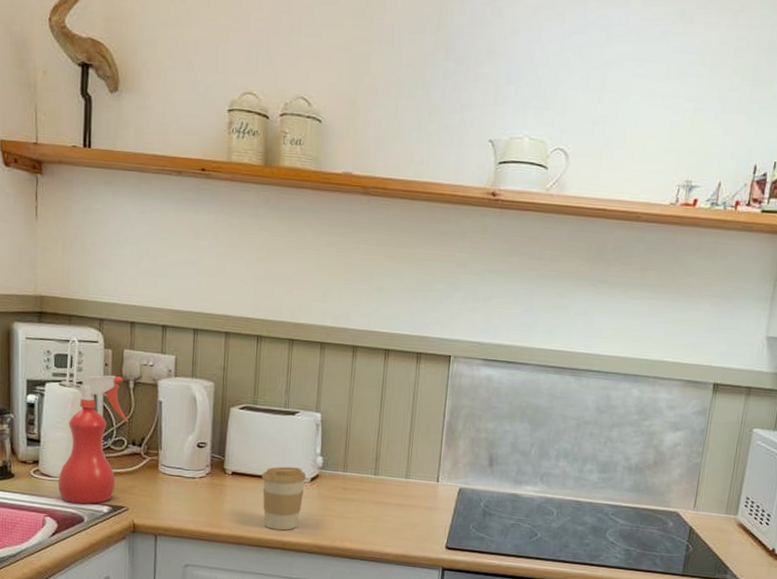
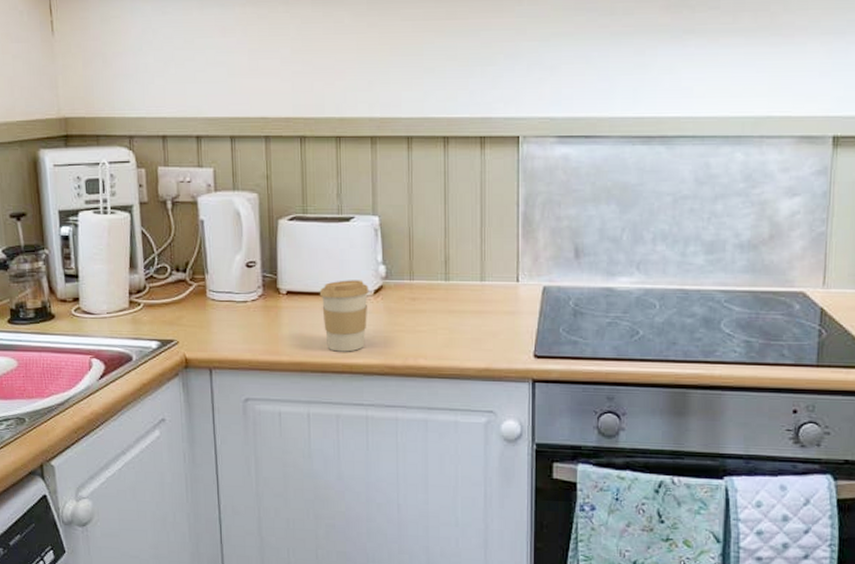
spray bottle: present [58,375,129,504] -> none [94,196,170,341]

